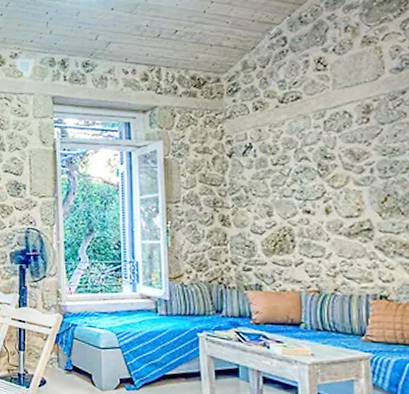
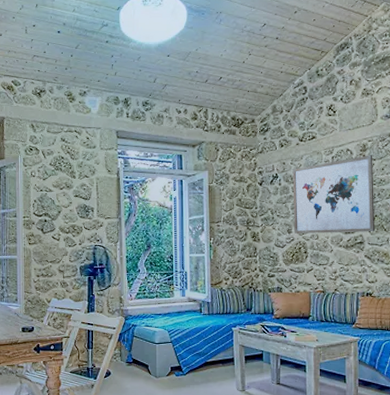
wall art: none [271,118,389,217] -> present [292,155,375,234]

